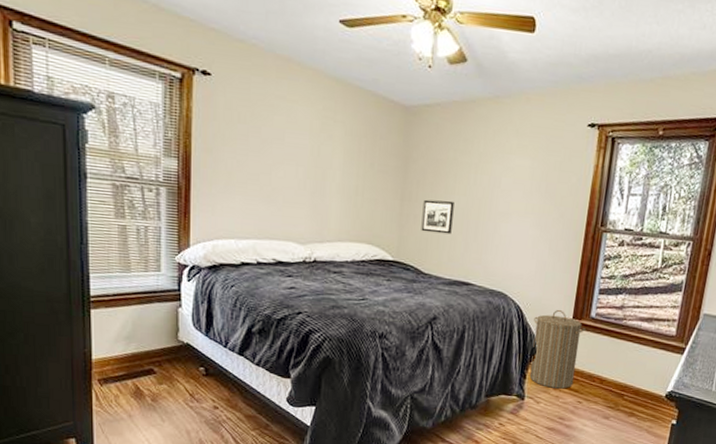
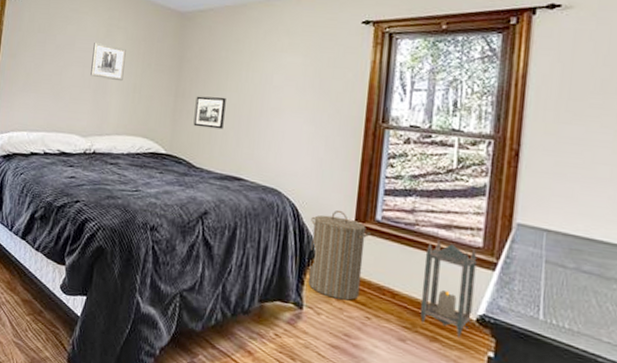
wall art: none [305,138,345,183] -> present [90,43,126,82]
lantern: none [622,331,671,412] -> present [420,239,477,339]

